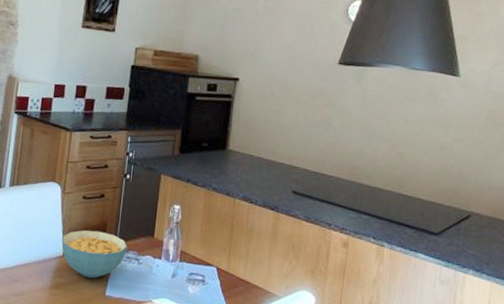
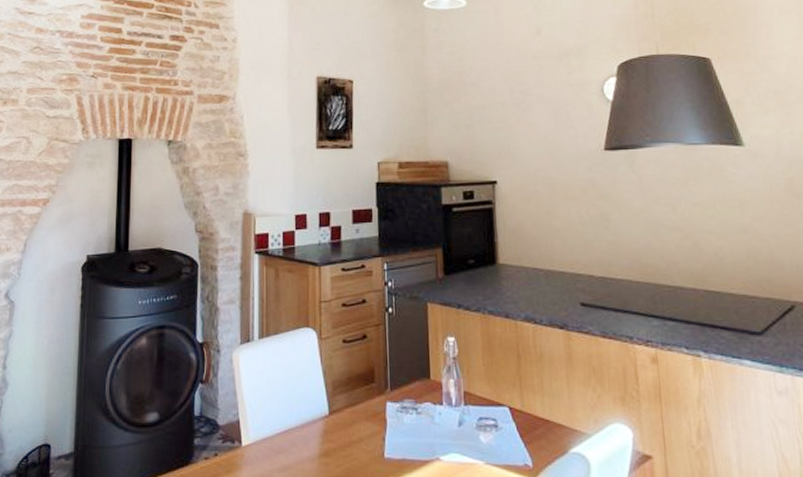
cereal bowl: present [61,230,127,279] -> none [325,379,402,439]

